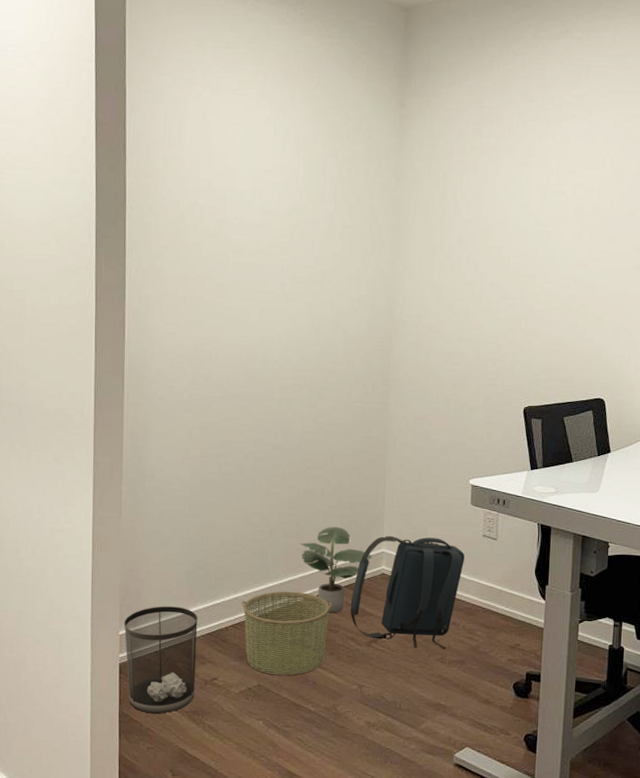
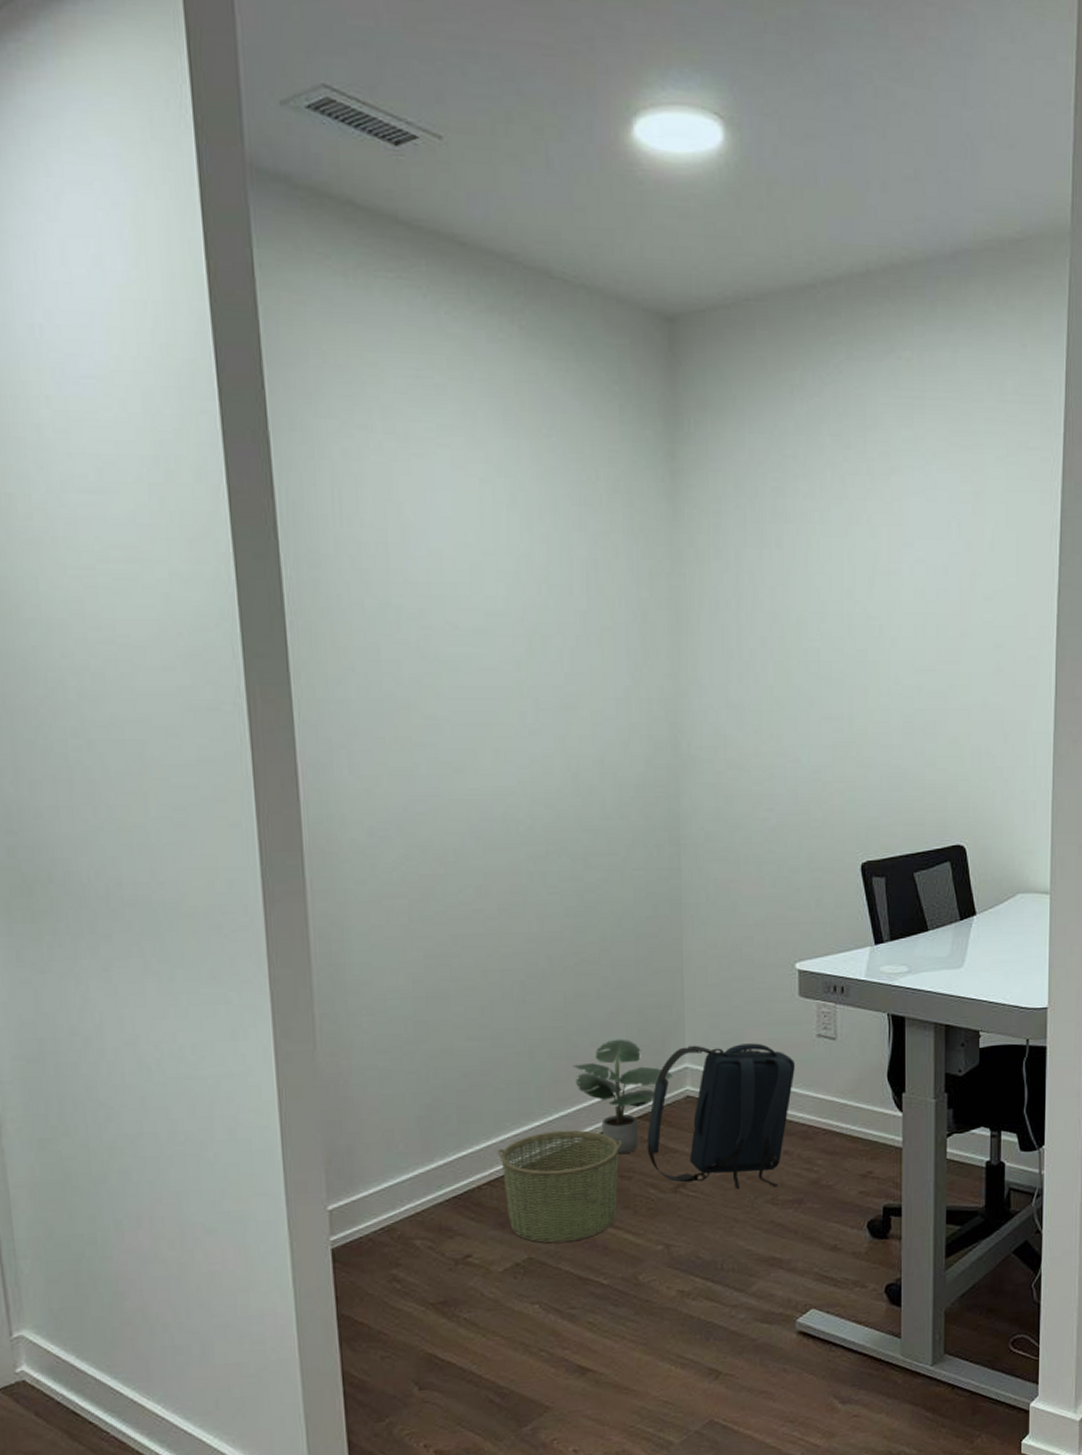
waste bin: present [123,606,198,714] -> none [332,1164,442,1312]

